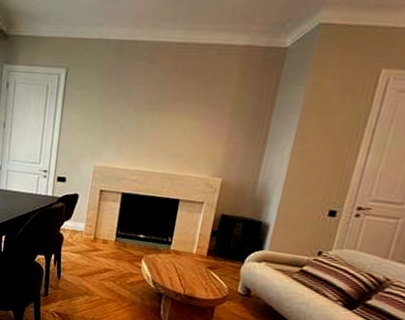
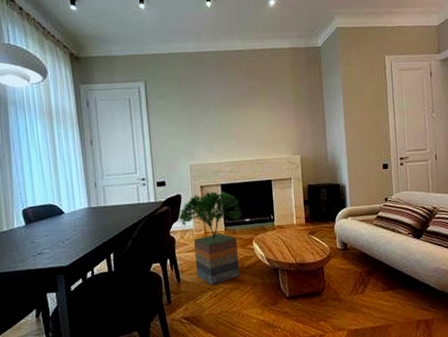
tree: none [71,197,137,291] -> present [178,191,242,285]

